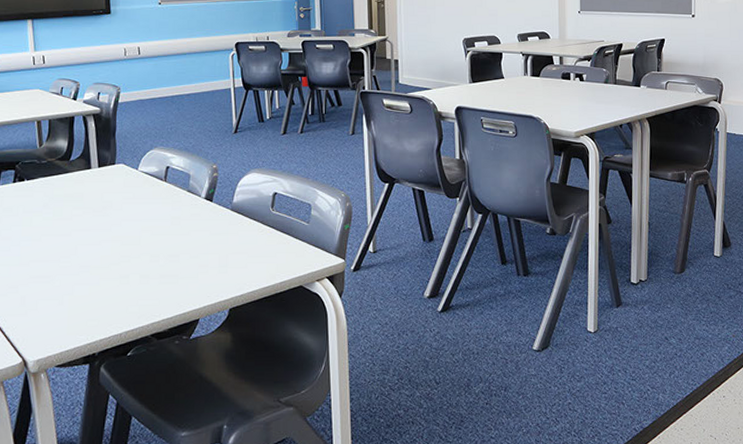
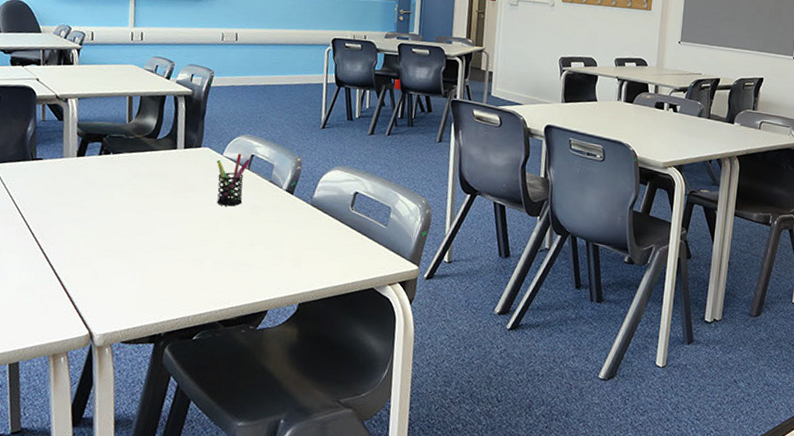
pen holder: none [132,166,167,220] -> present [216,153,251,206]

